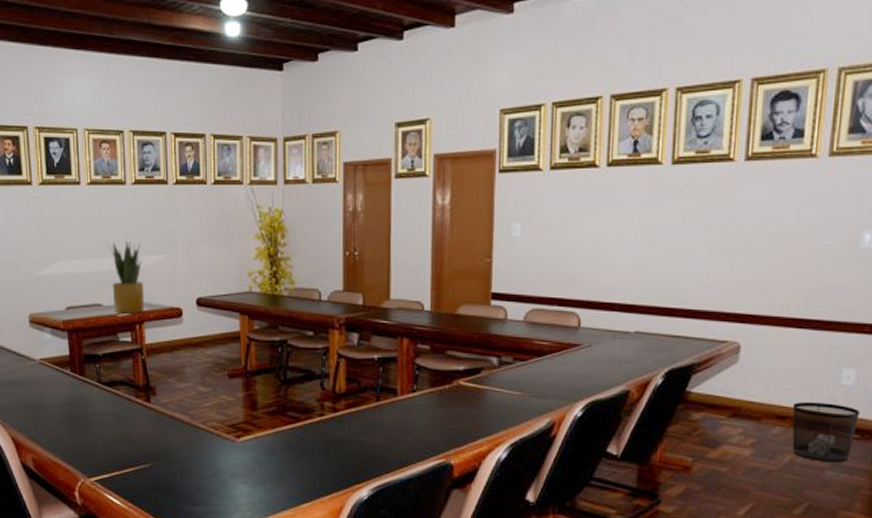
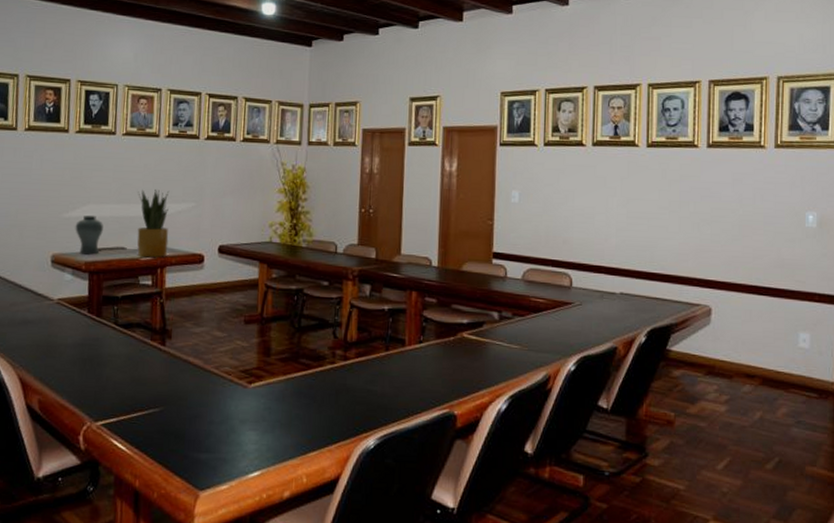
vase: none [49,273,77,313] -> present [75,215,103,255]
waste bin: present [792,401,860,463] -> none [758,362,816,420]

